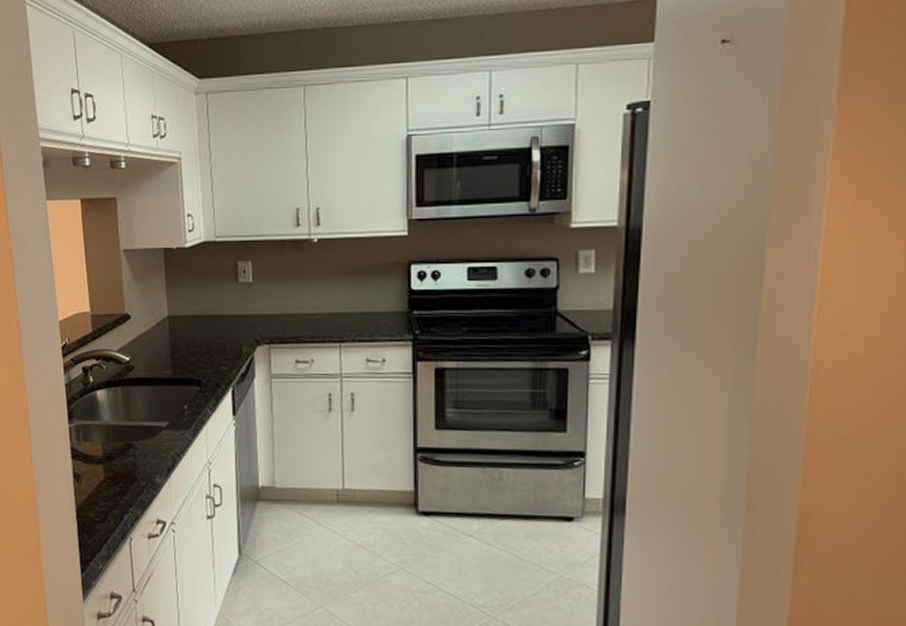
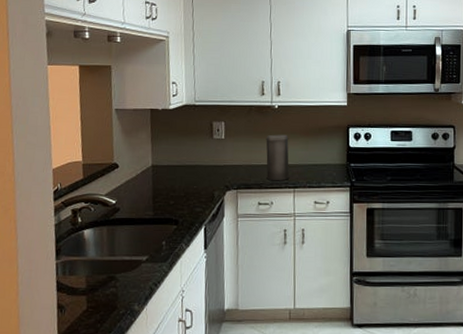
canister: none [303,275,335,334] -> present [266,134,290,181]

